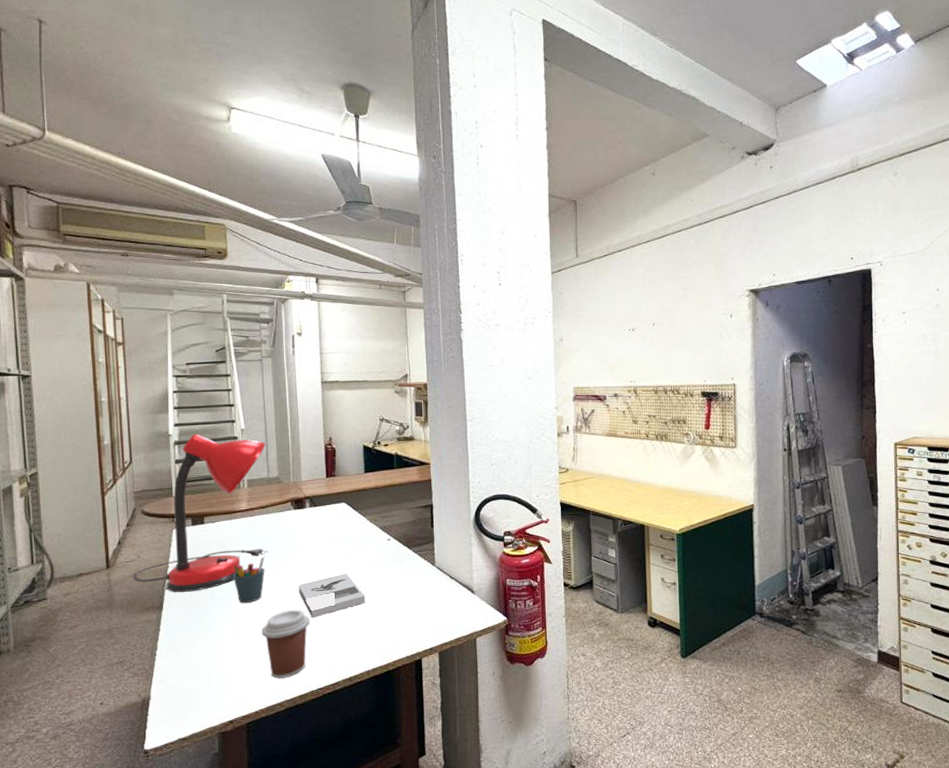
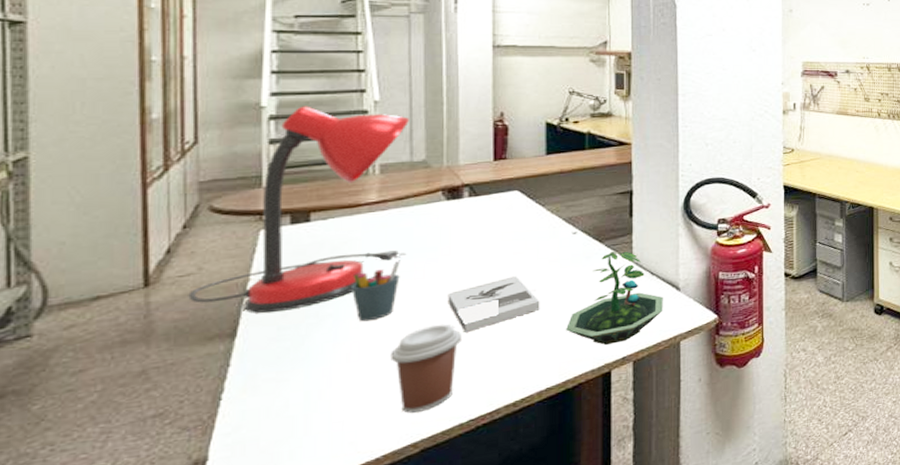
terrarium: none [386,557,461,636] -> present [566,251,663,345]

